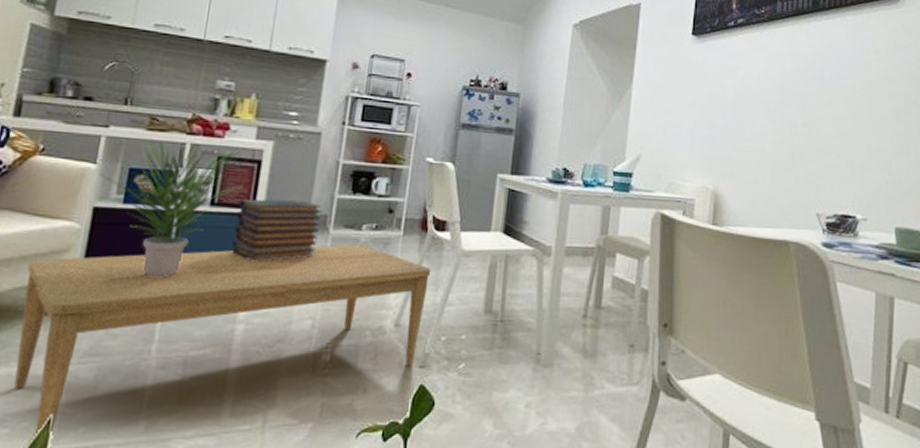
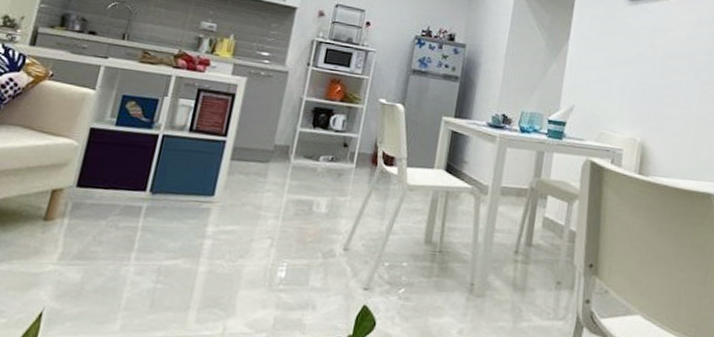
coffee table: present [14,244,431,433] -> none [13,170,379,325]
potted plant: present [99,138,243,278] -> none [97,69,218,194]
book stack: present [232,198,322,262] -> none [205,126,285,184]

